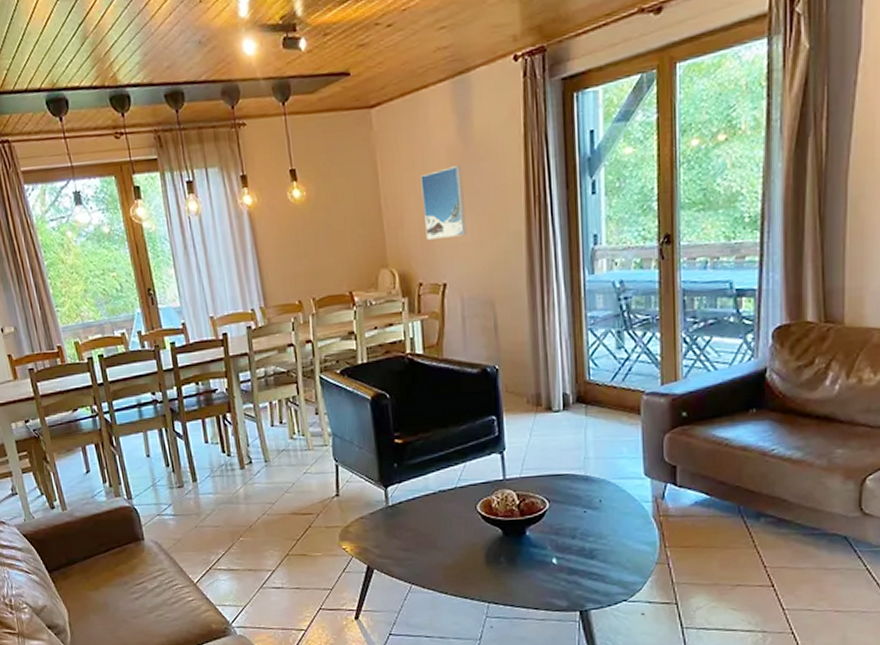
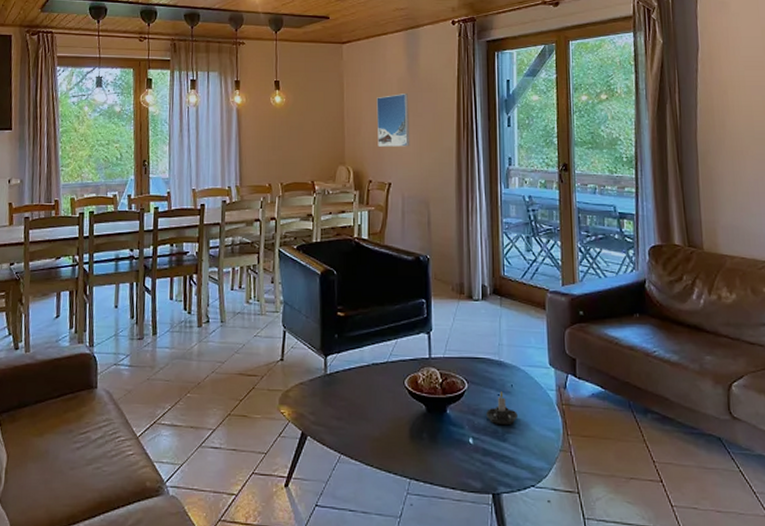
candle: none [571,508,607,542] -> present [486,391,518,424]

